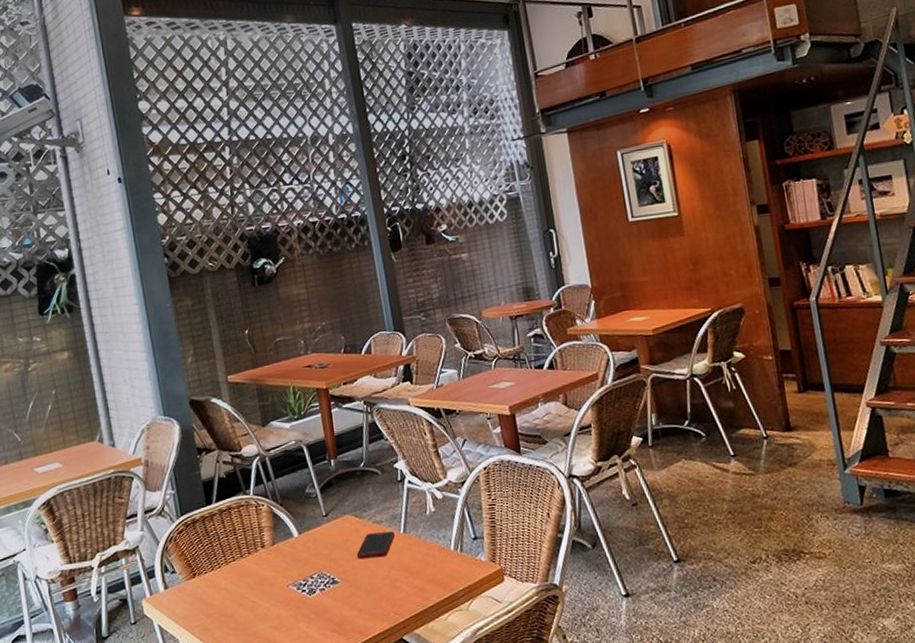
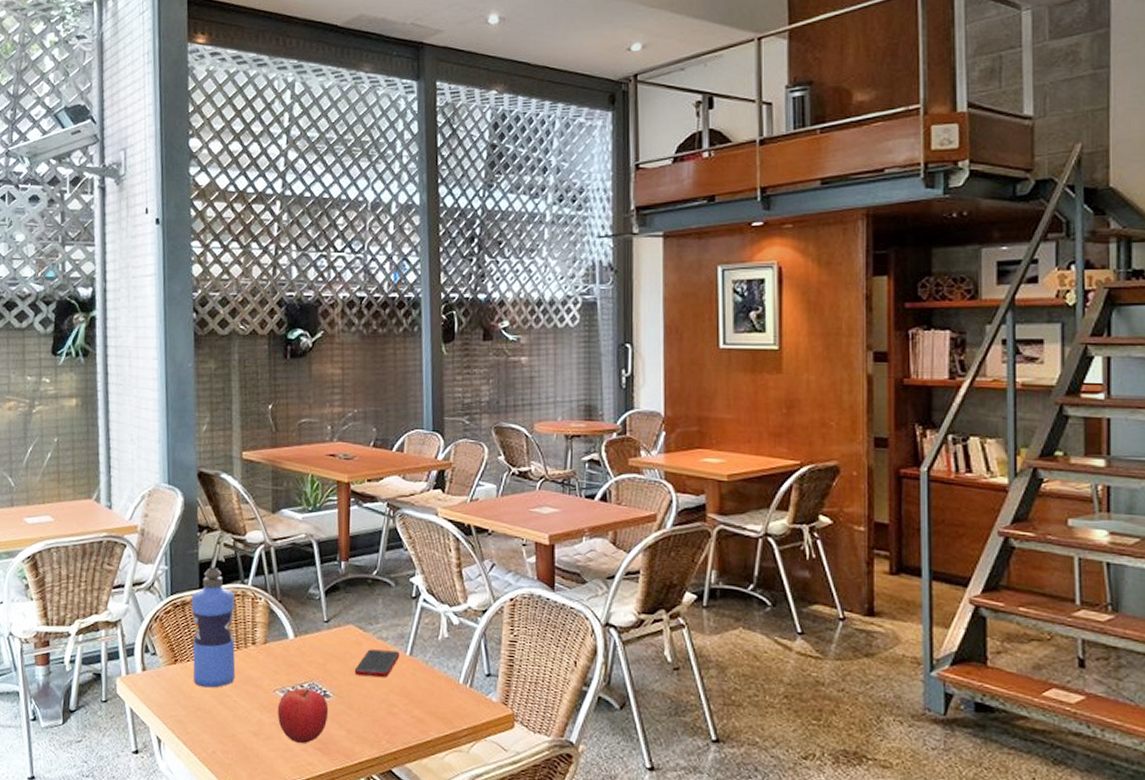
water bottle: none [200,484,251,595] -> present [191,567,236,688]
fruit: none [292,578,340,630] -> present [277,687,329,744]

